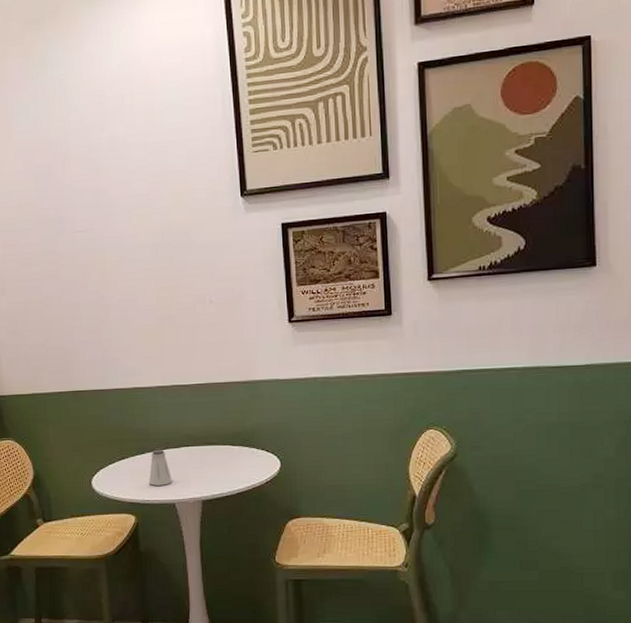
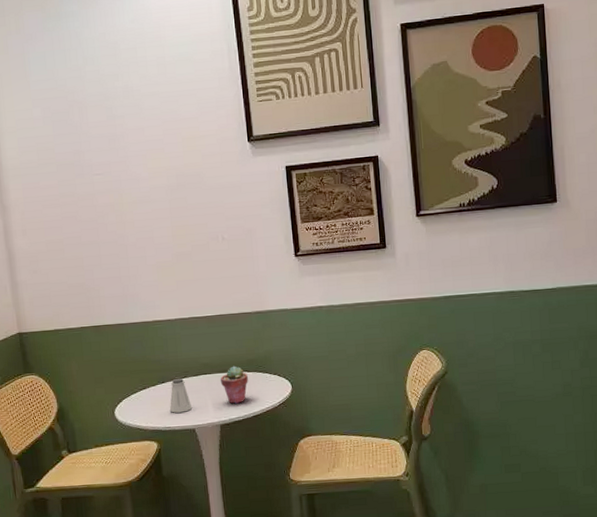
potted succulent: none [203,438,233,479] -> present [220,366,248,404]

